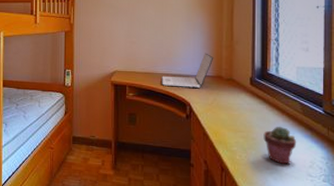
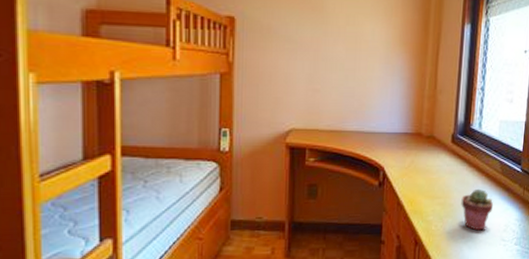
laptop: present [162,53,214,89] -> none [351,104,414,149]

